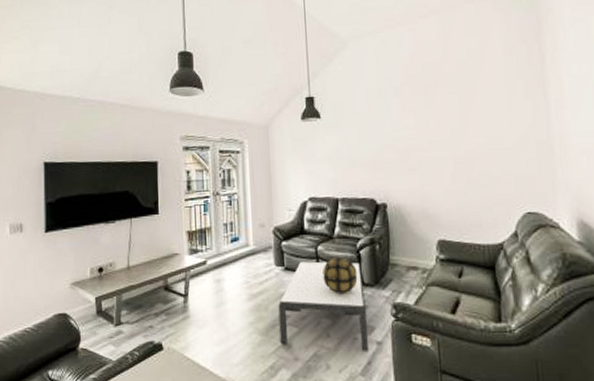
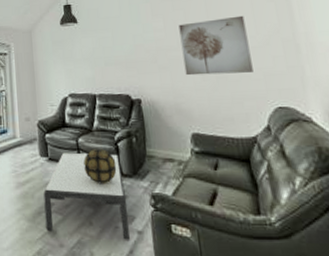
wall art: none [430,114,505,179] -> present [178,15,253,76]

